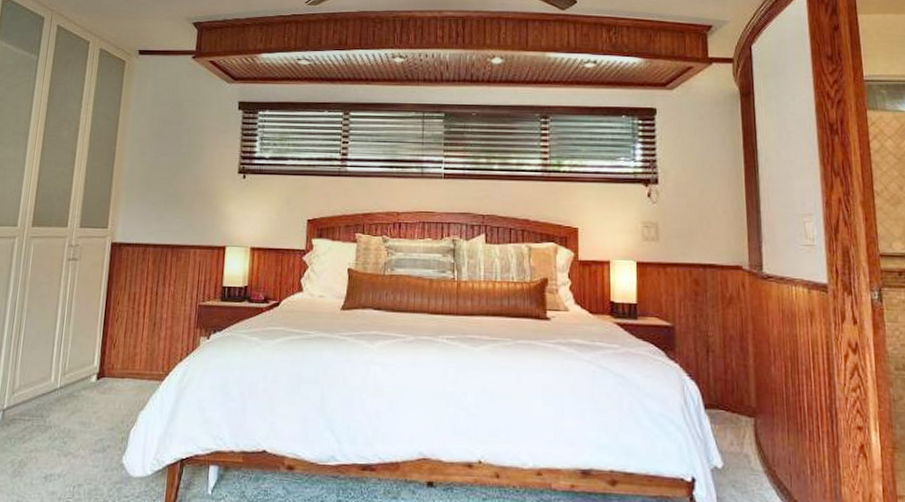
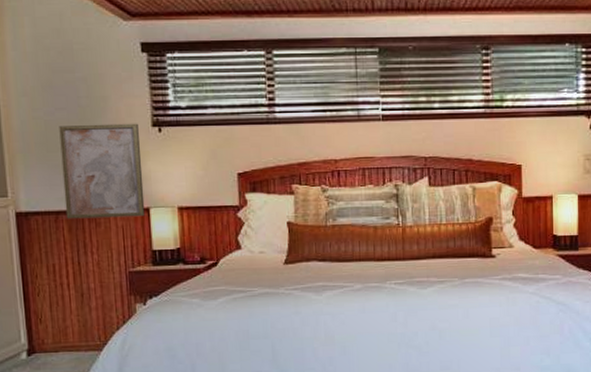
wall art: none [153,169,227,254] -> present [59,123,146,219]

